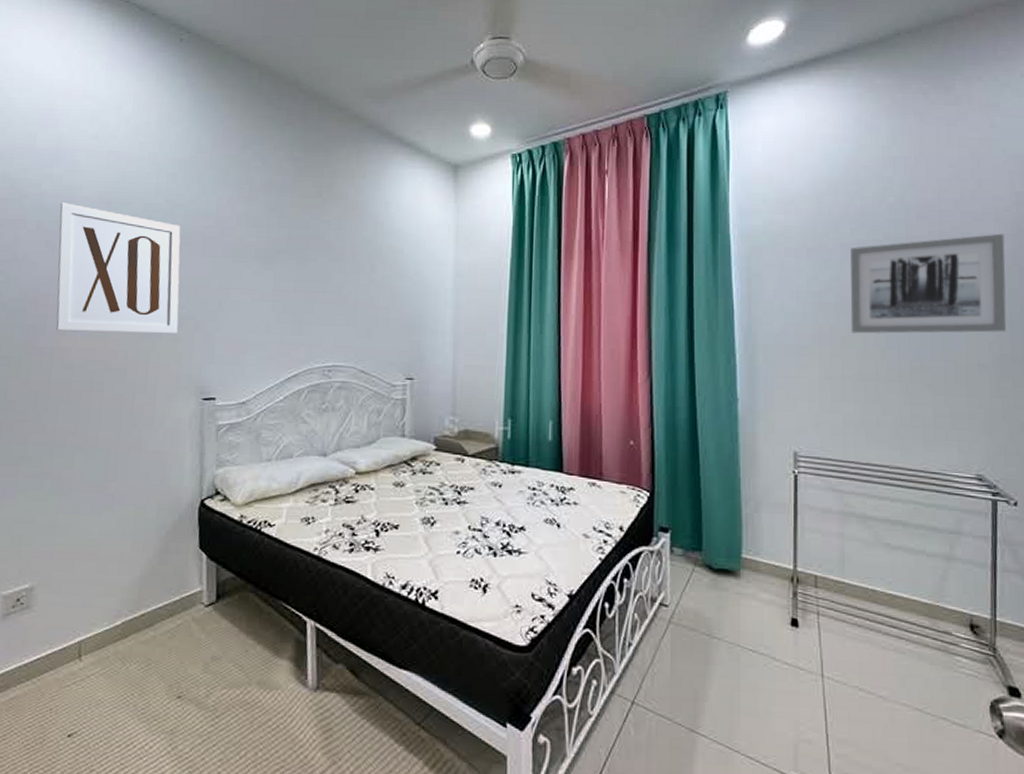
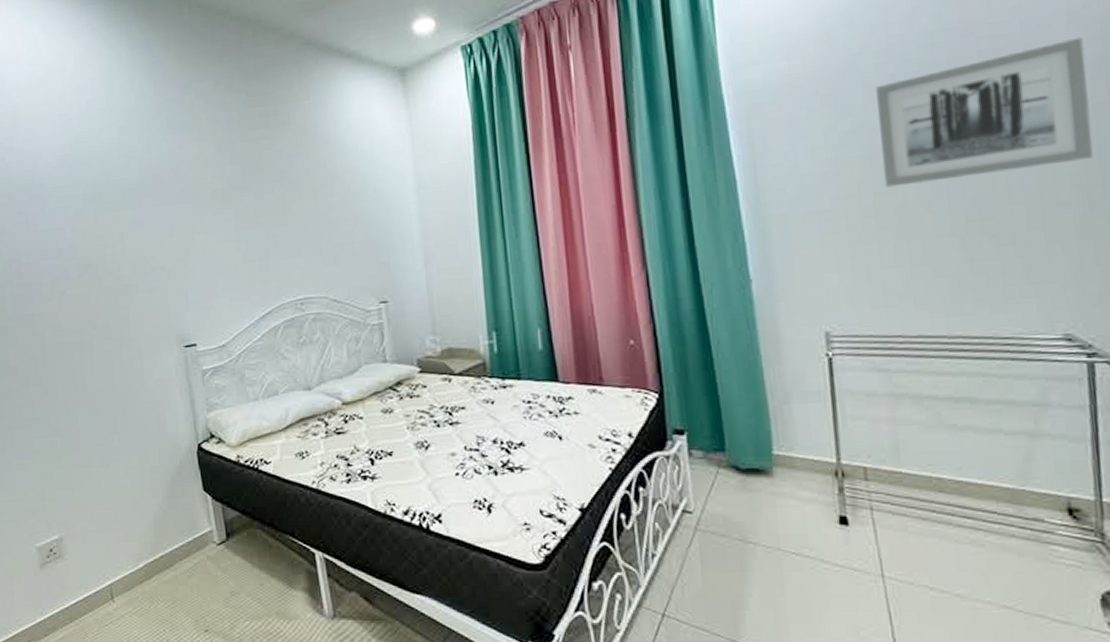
wall art: present [56,202,181,335] -> none [25,171,151,297]

